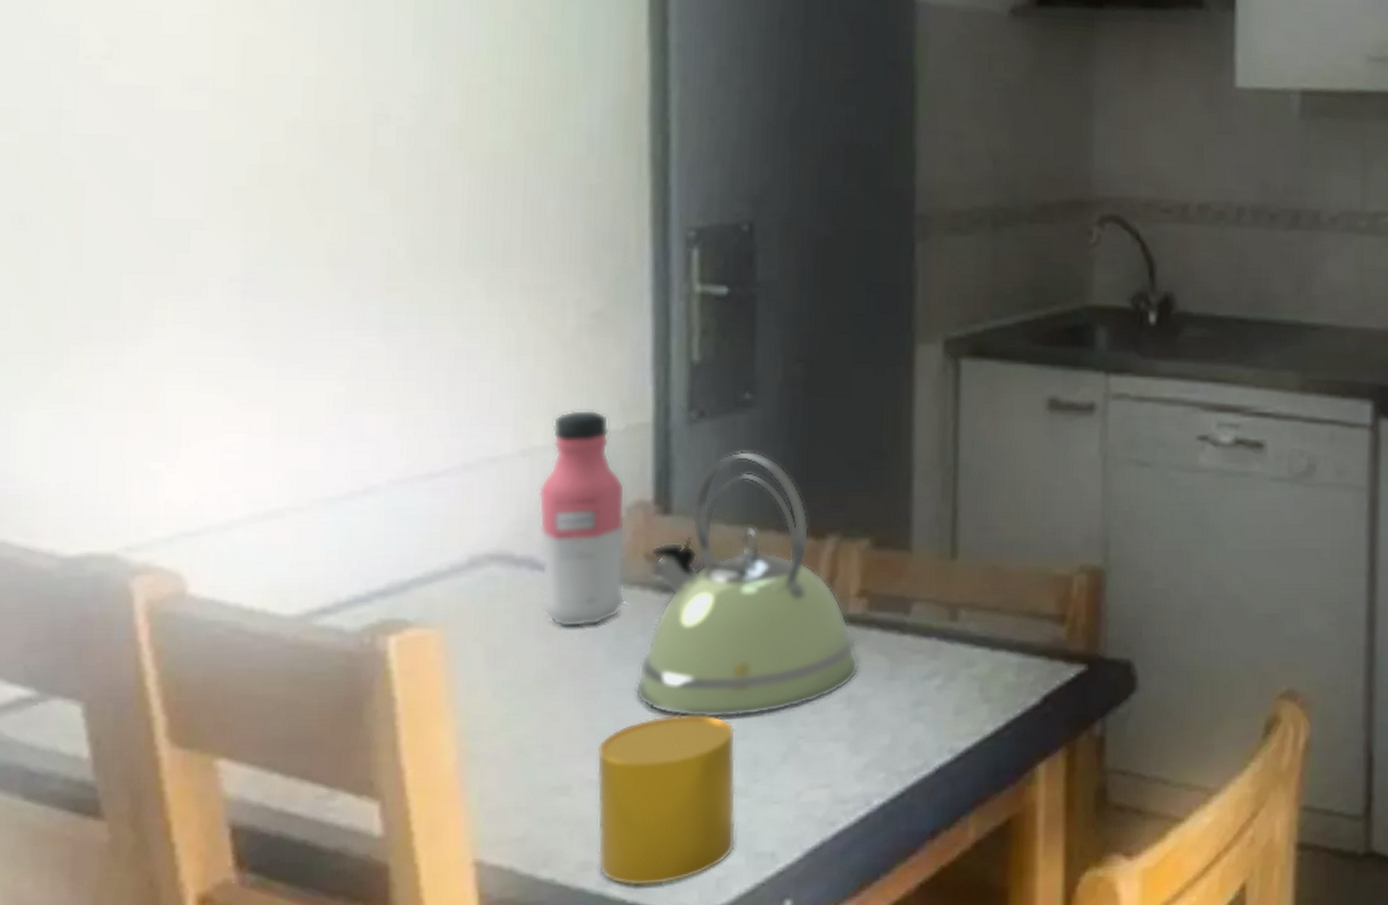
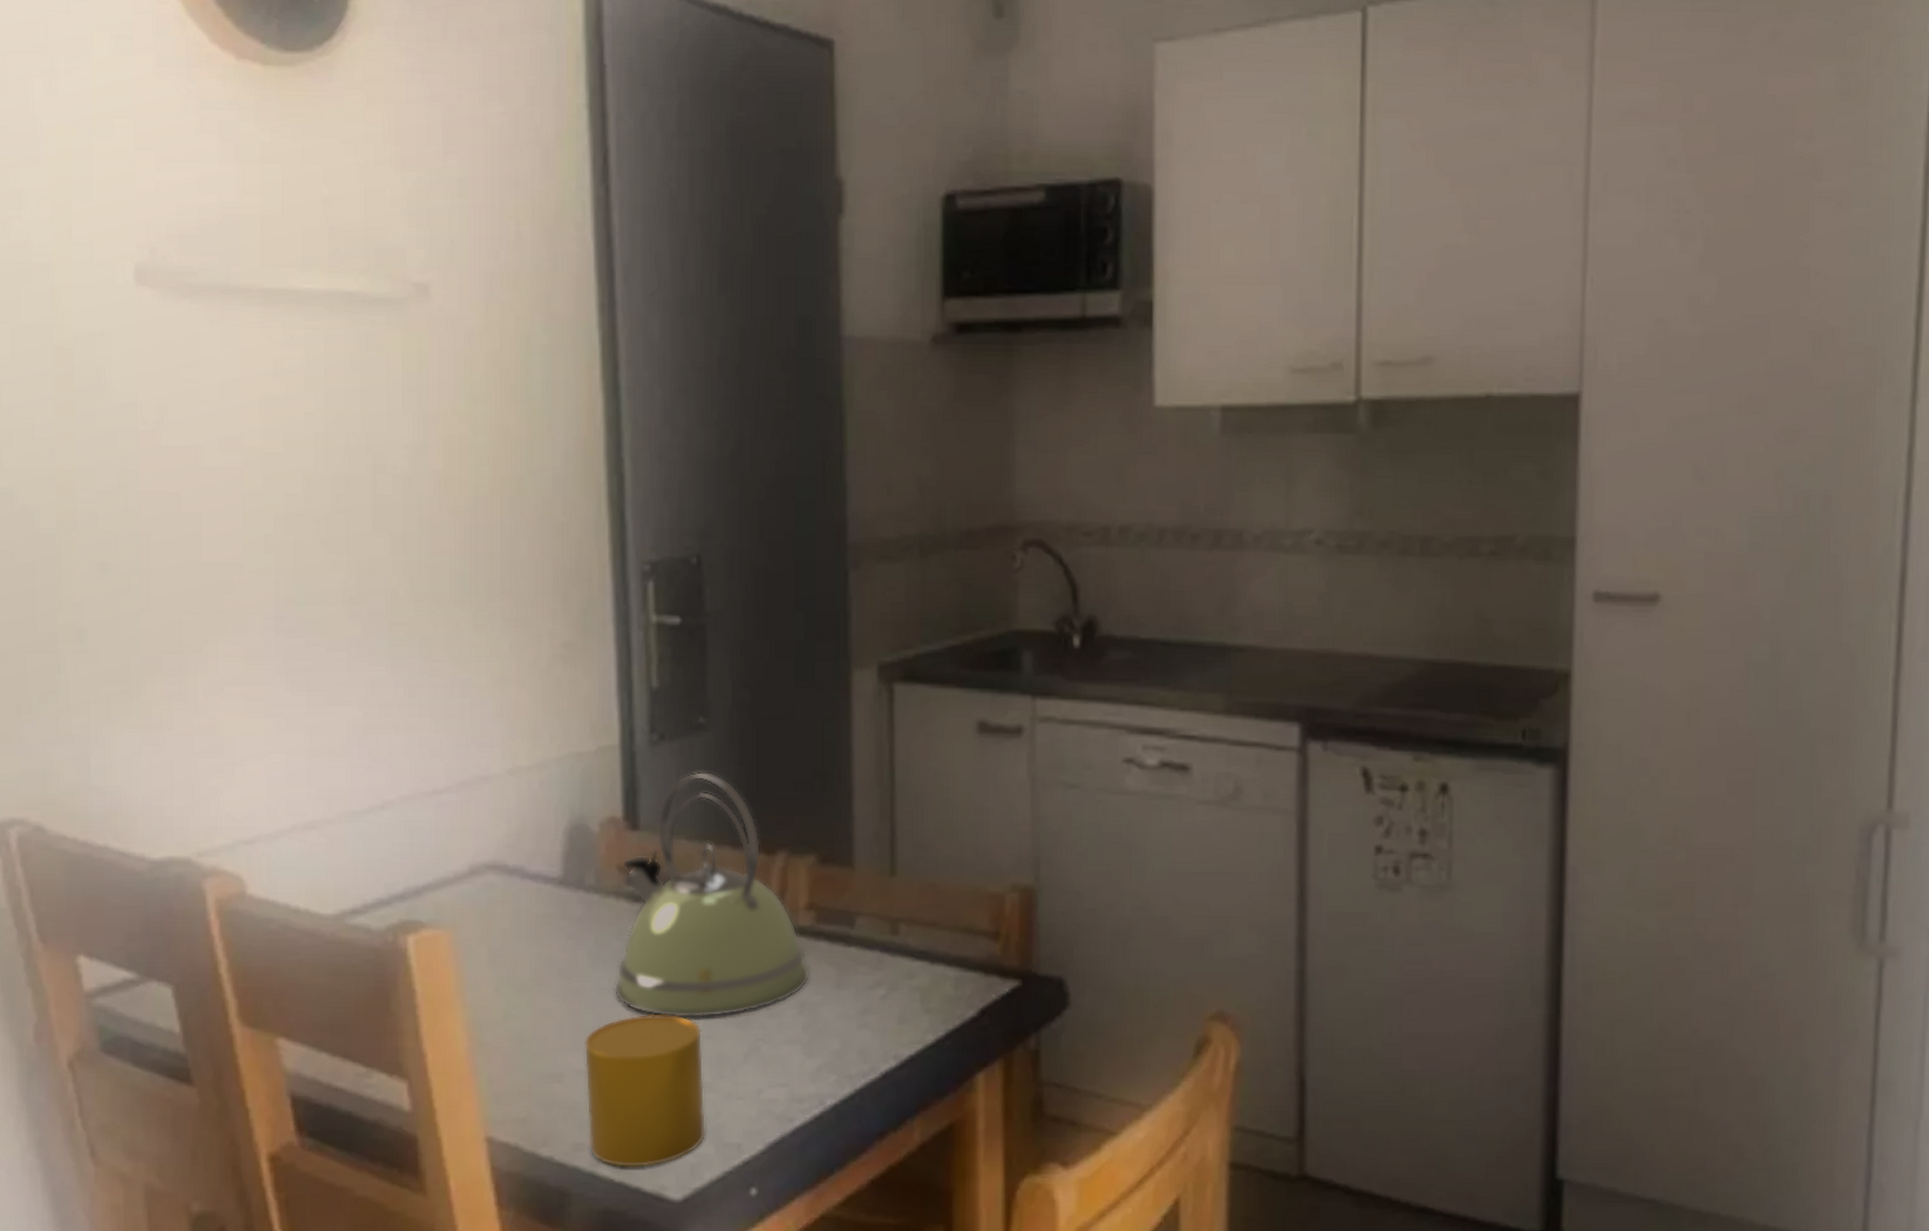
water bottle: present [538,409,626,628] -> none [525,732,603,932]

